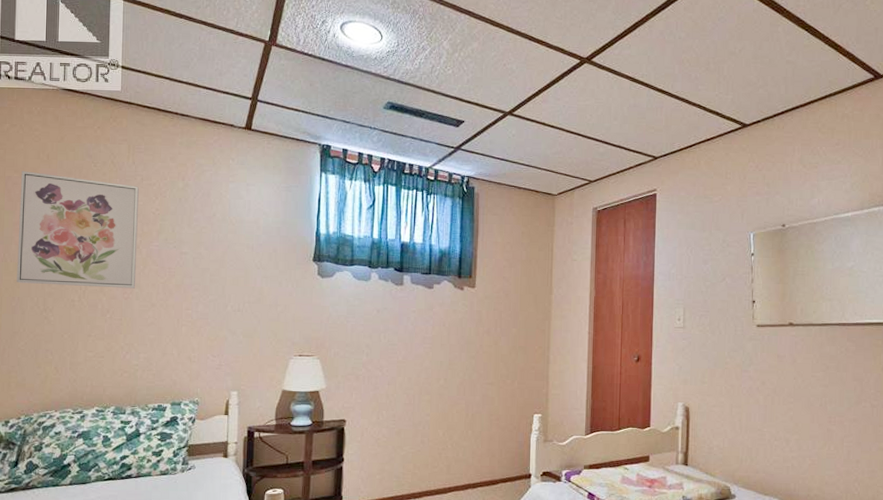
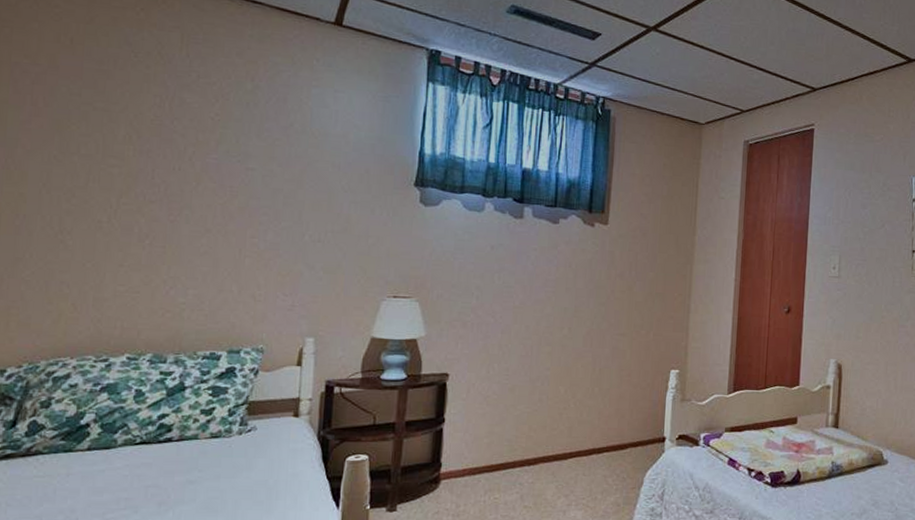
wall art: present [17,171,140,288] -> none [22,56,195,210]

